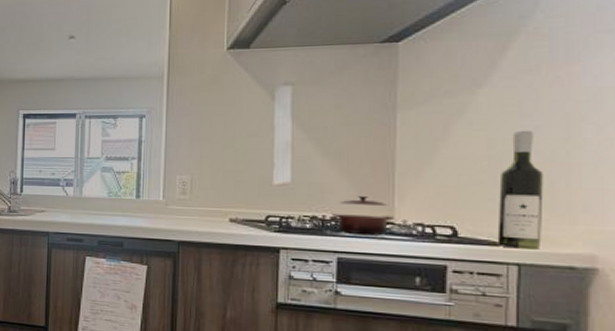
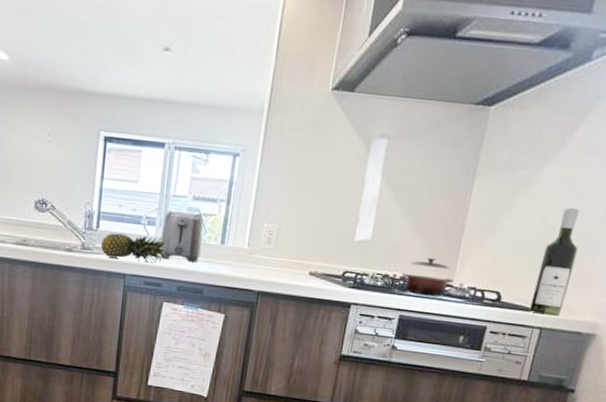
fruit: none [25,195,86,221] -> present [100,233,167,264]
toaster: none [78,170,118,217] -> present [159,208,204,262]

